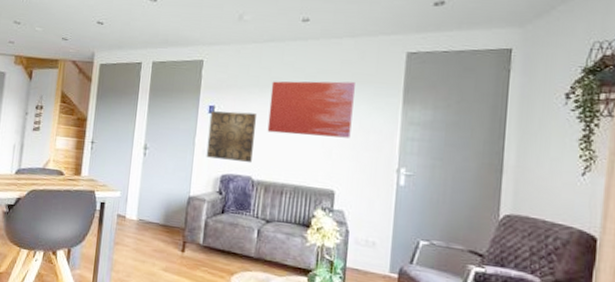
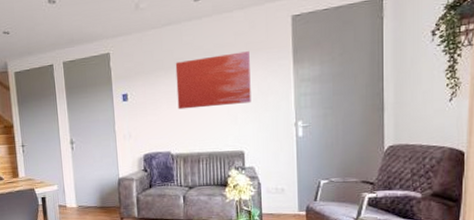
wall art: present [206,111,256,163] -> none [124,94,168,142]

